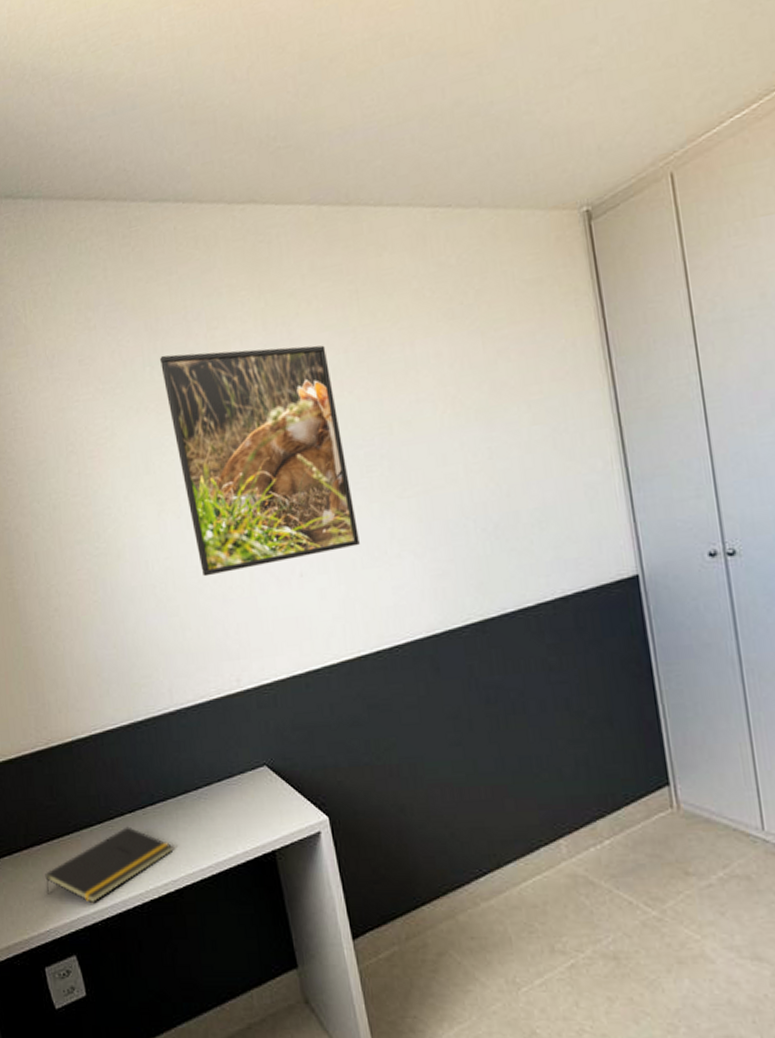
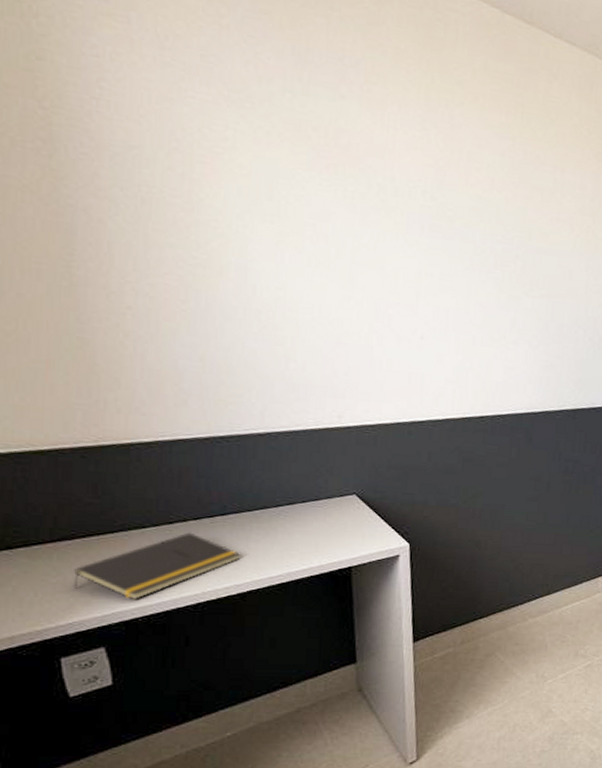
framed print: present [160,345,360,577] -> none [304,87,484,326]

